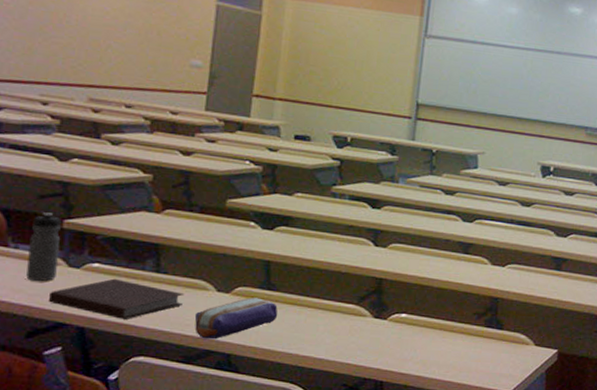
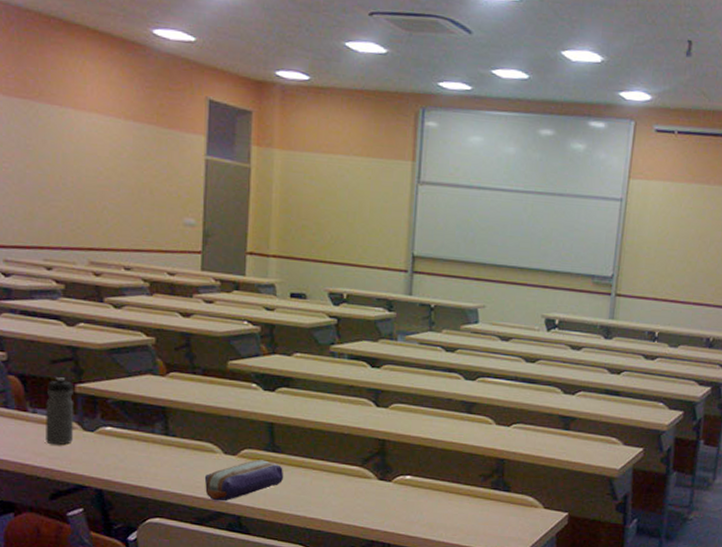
notebook: present [49,278,185,319] -> none [68,441,194,482]

